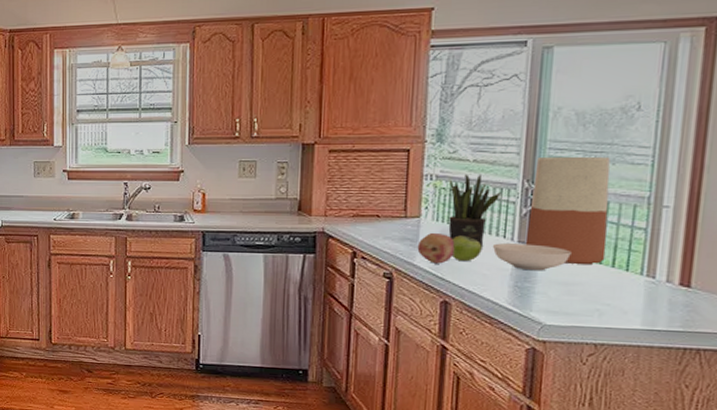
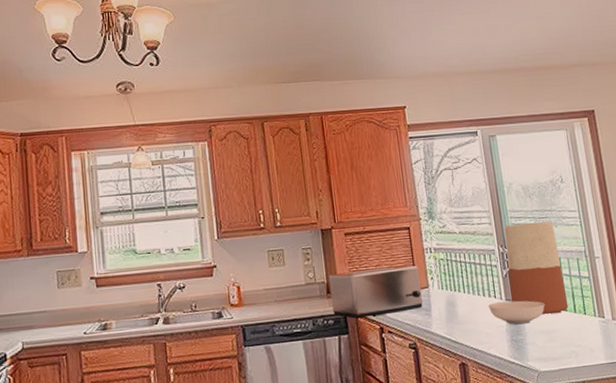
toaster: none [301,189,412,241] -> present [328,265,423,319]
fruit: present [417,232,455,264] -> none [431,300,461,329]
potted plant: present [448,174,501,247] -> none [445,243,485,309]
fruit: present [452,235,482,261] -> none [457,300,481,323]

